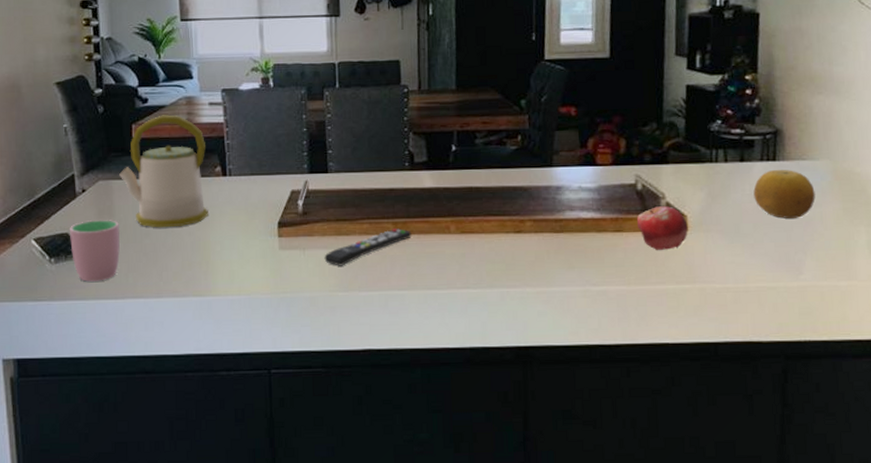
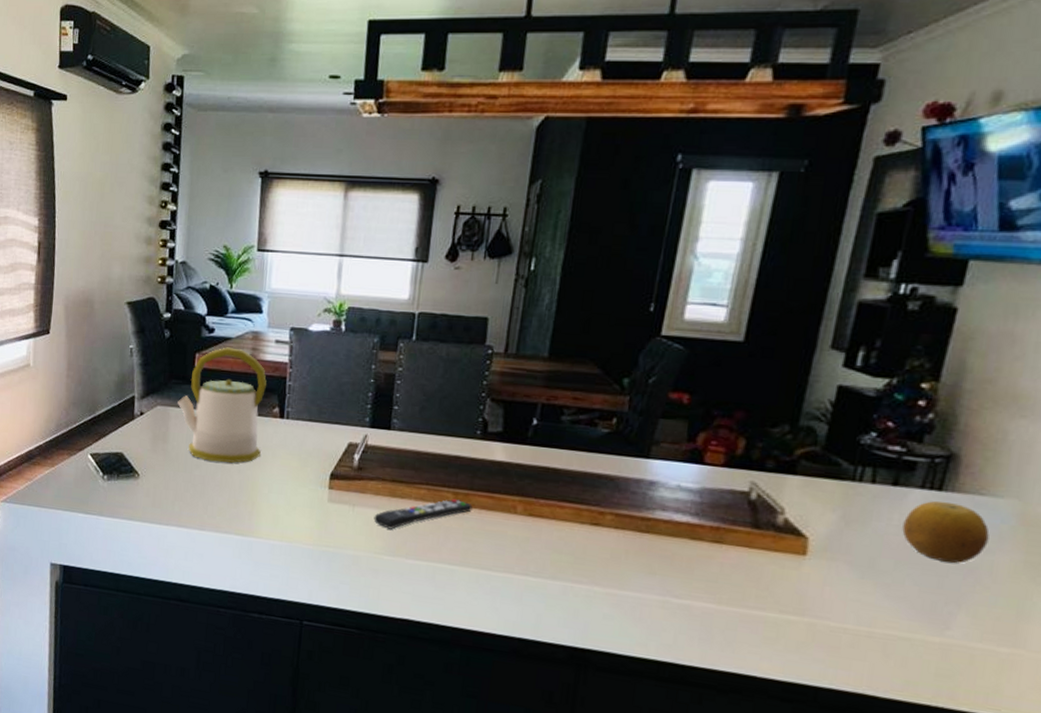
cup: present [70,219,121,282] -> none [123,443,172,505]
fruit: present [636,206,688,250] -> none [742,521,808,573]

